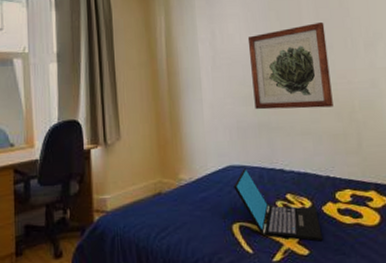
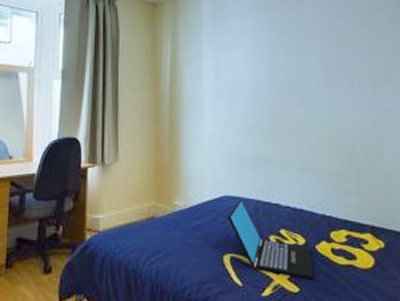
wall art: present [247,22,333,110] -> none [253,59,335,145]

